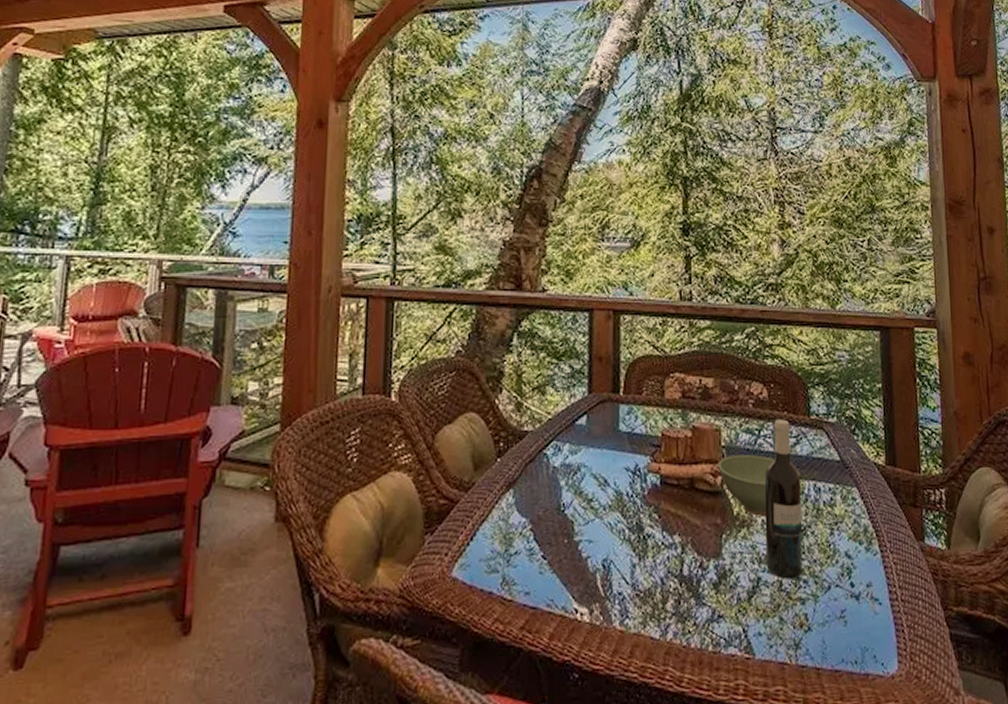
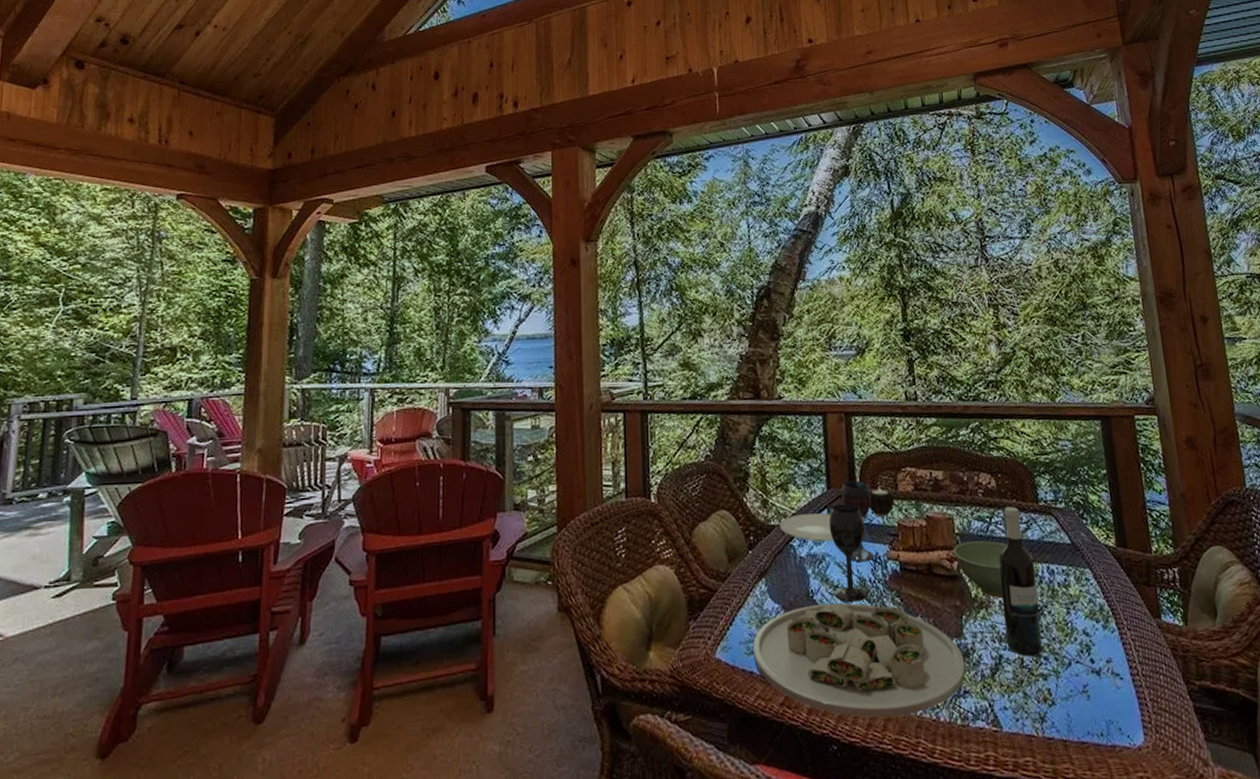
platter: none [494,517,721,644] -> present [753,602,966,718]
plate: none [533,419,592,451] -> present [779,513,834,542]
wine glass: none [587,409,625,517] -> present [828,503,868,602]
cup: none [604,385,636,475] -> present [842,480,875,563]
candle: none [631,394,660,425] -> present [868,488,895,516]

